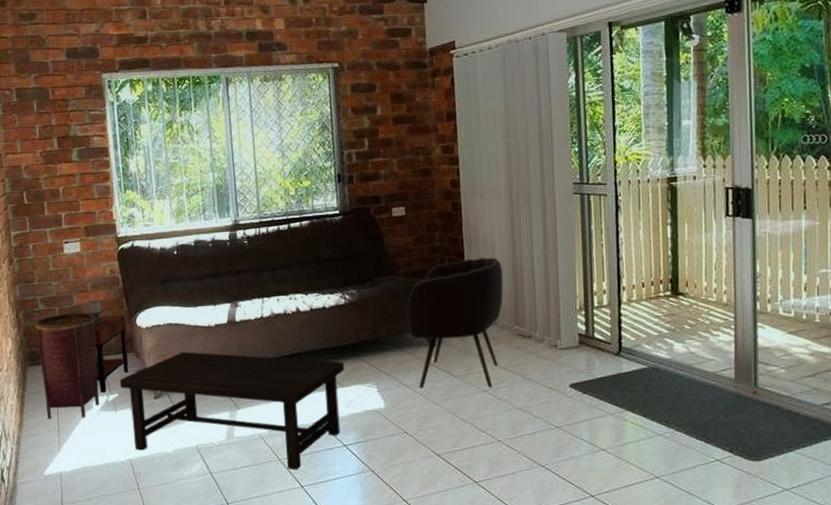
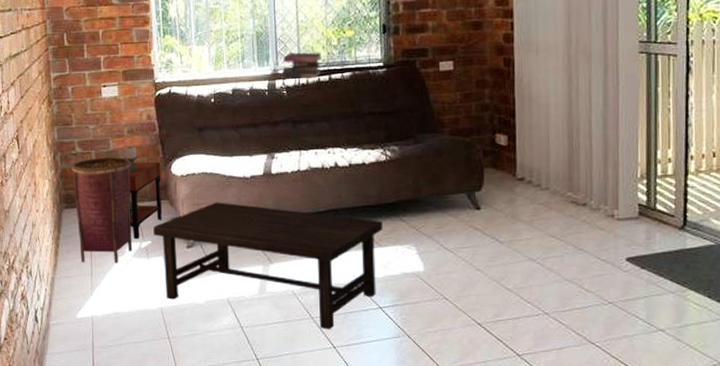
books: none [243,203,281,228] -> present [282,52,322,79]
armchair: present [407,257,504,389] -> none [452,118,558,257]

